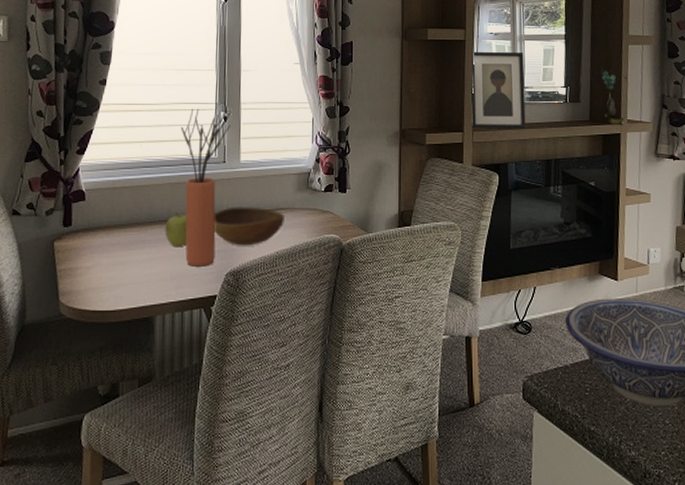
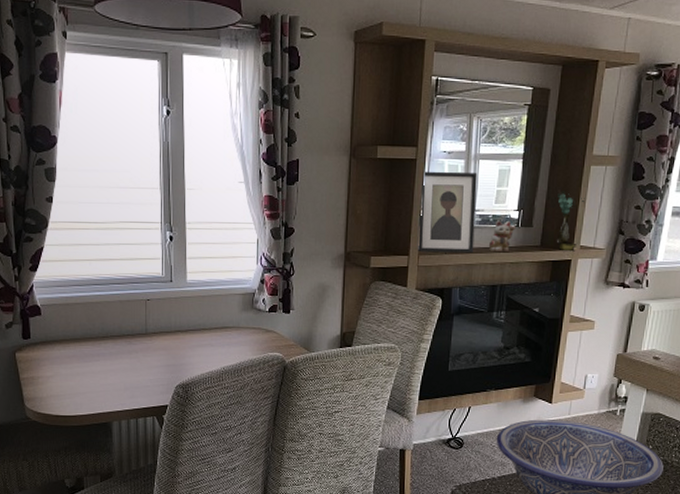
fruit: present [165,212,188,246] -> none [117,328,139,360]
vase: present [180,103,232,267] -> none [127,222,177,379]
bowl: present [213,207,284,246] -> none [163,324,230,361]
decorative figurine: none [539,96,565,127] -> present [488,220,516,252]

